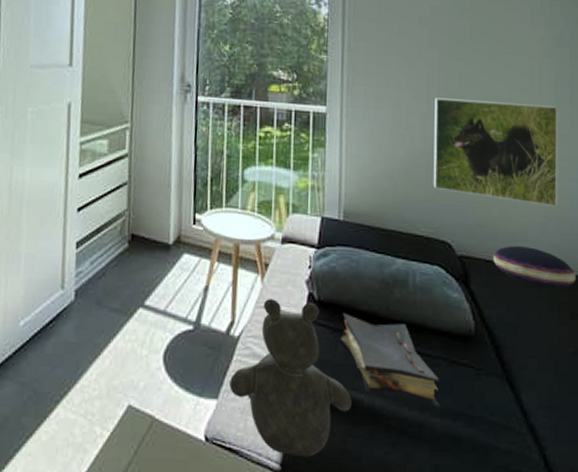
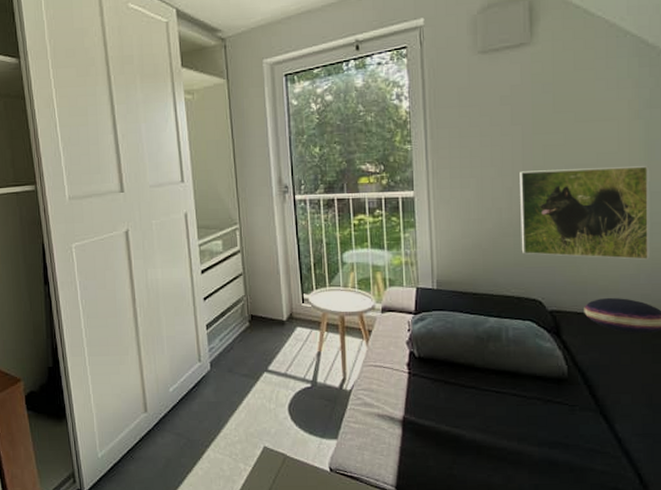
teddy bear: present [229,299,352,457] -> none [346,358,455,481]
book: present [340,313,441,409] -> none [441,366,538,440]

